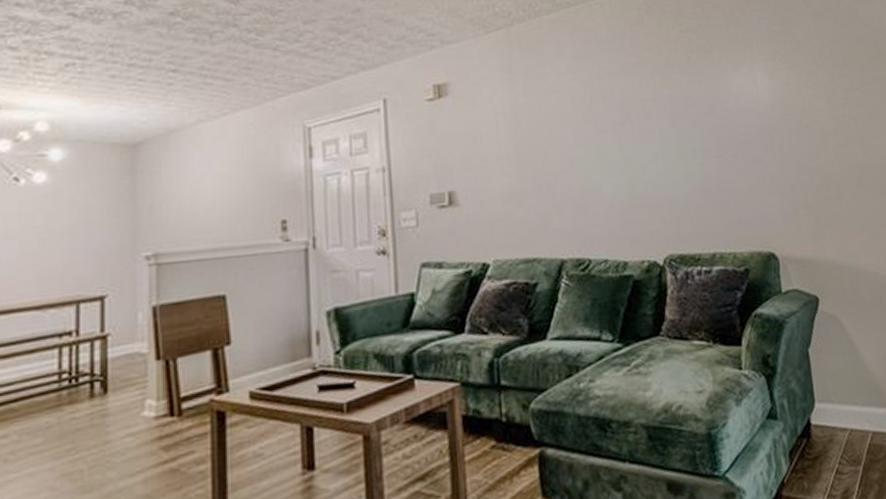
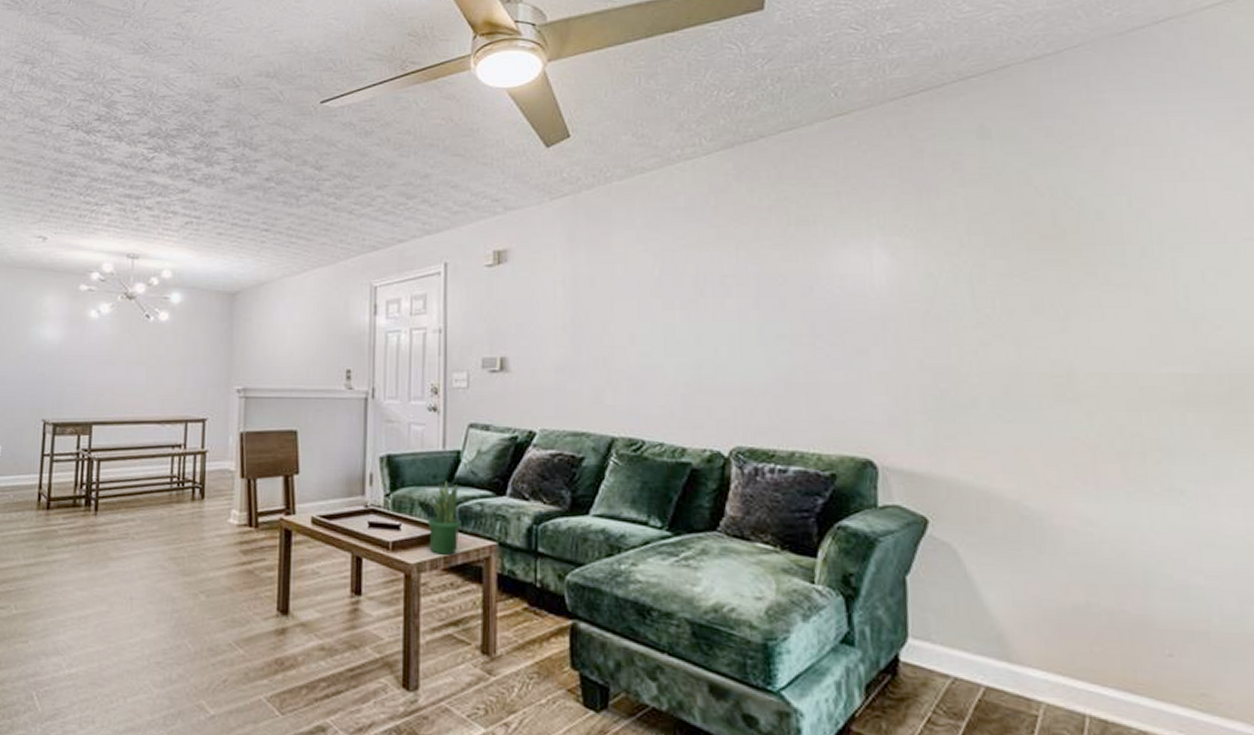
planter: none [384,327,421,407] -> present [428,481,461,555]

